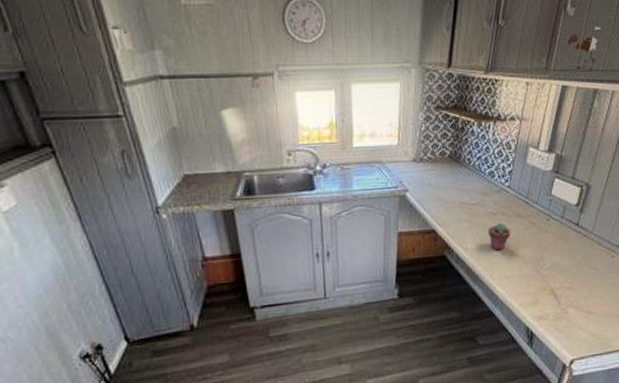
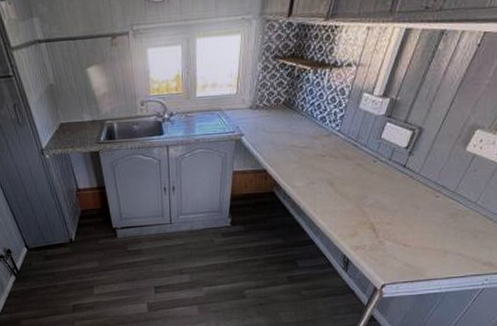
potted succulent: present [488,222,511,251] -> none [316,163,337,189]

